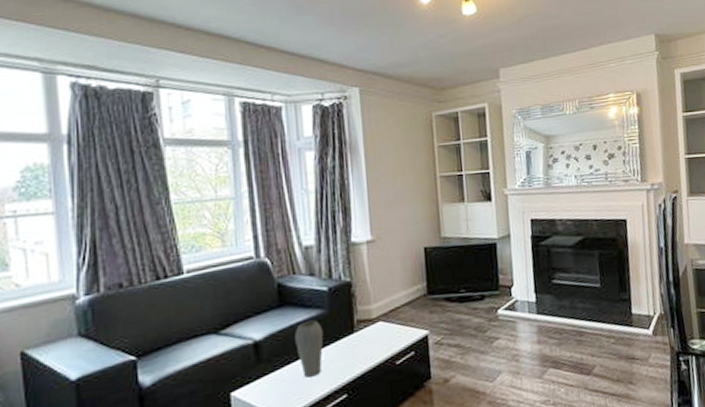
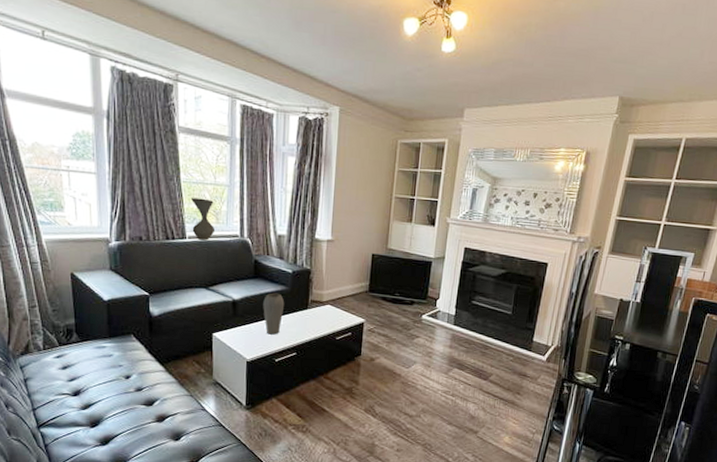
decorative vase: none [185,218,222,272] -> present [190,197,216,240]

